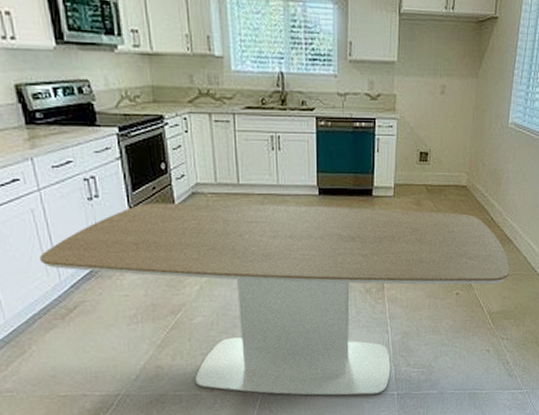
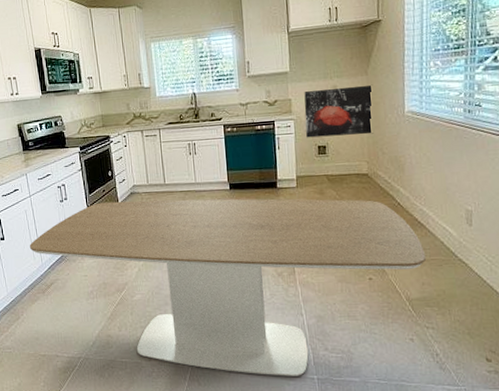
wall art: none [409,88,482,144] -> present [304,84,374,138]

